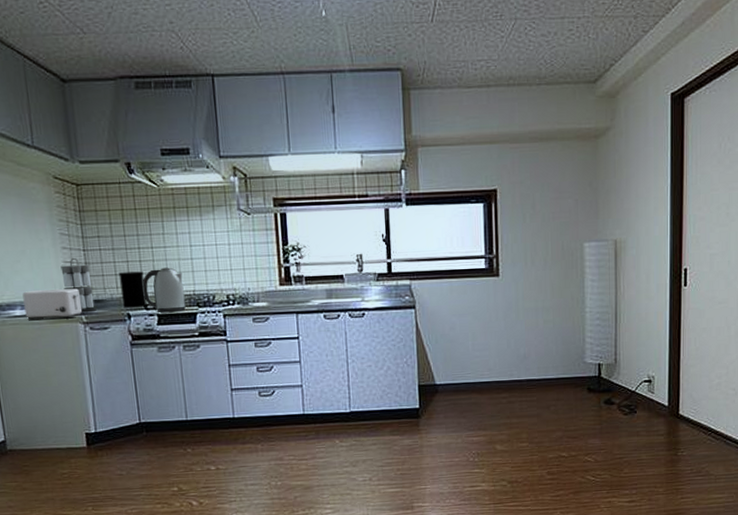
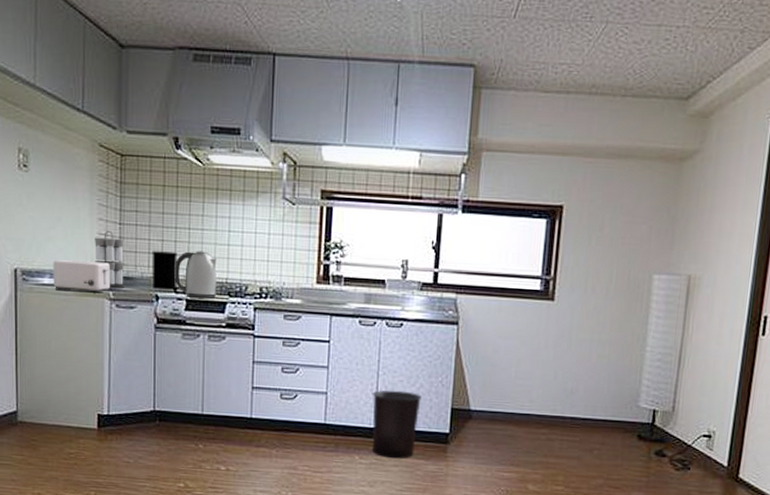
waste bin: none [344,375,391,438] -> present [372,390,423,458]

